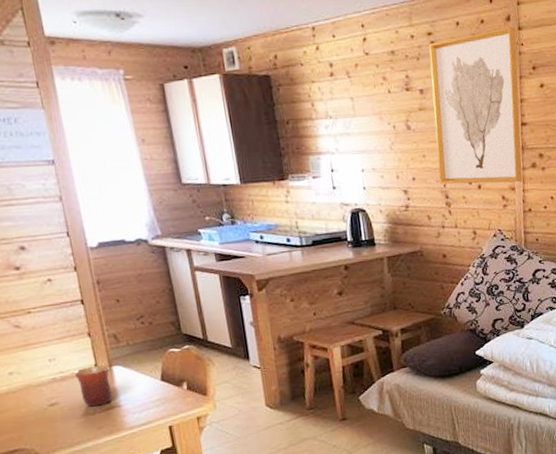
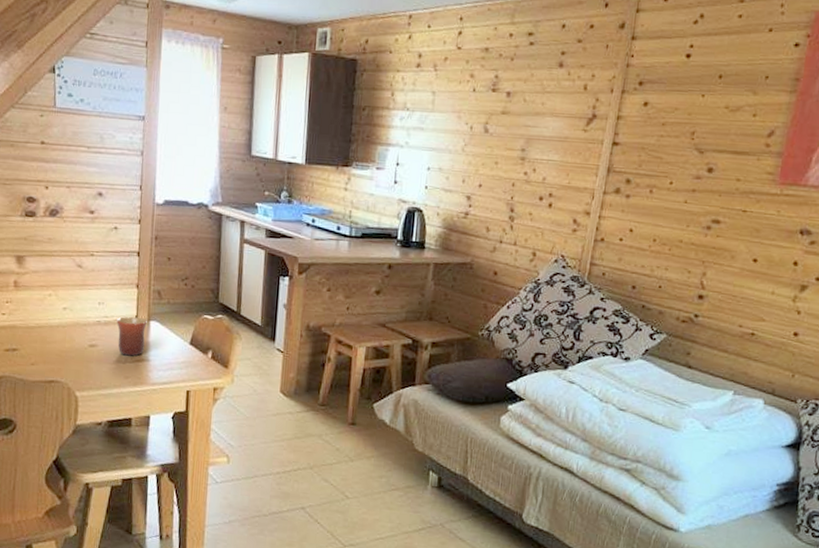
wall art: present [429,26,523,184] -> none [507,34,629,207]

